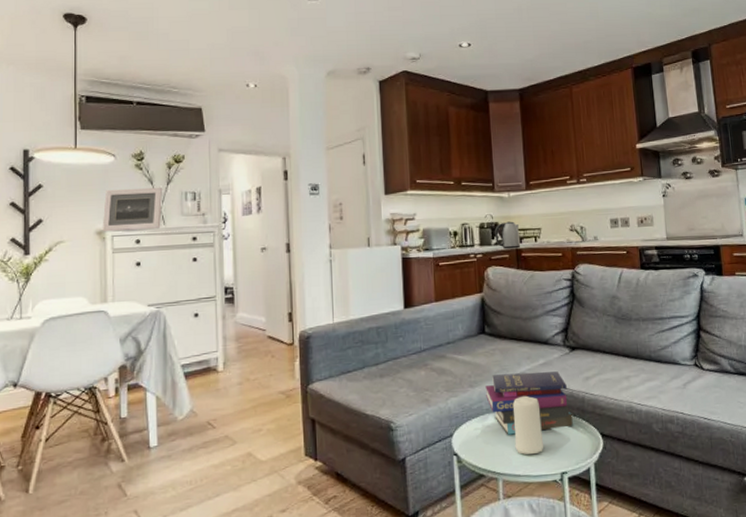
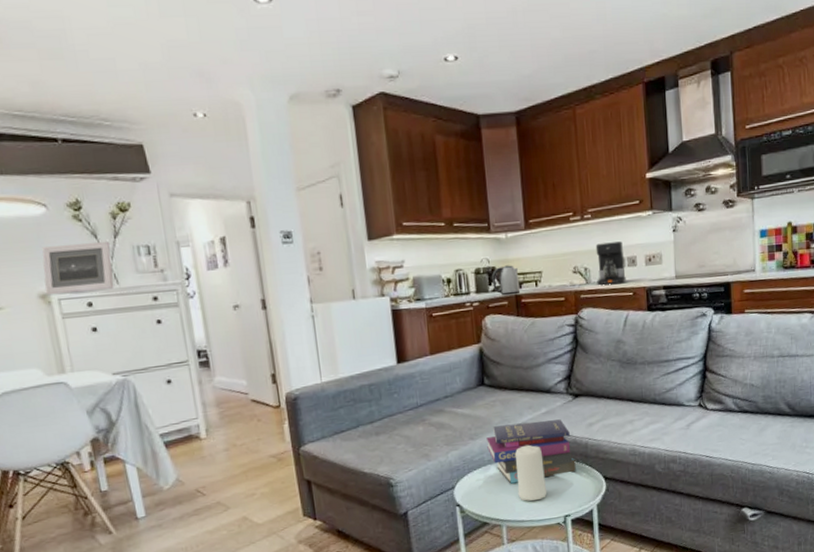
coffee maker: none [591,204,620,244] -> present [595,241,626,286]

